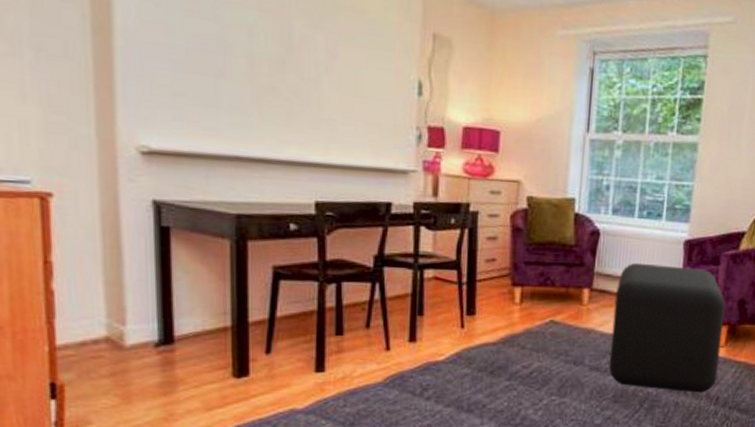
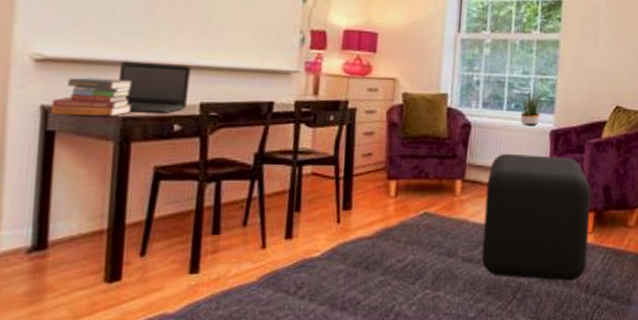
books: none [164,172,245,214] -> present [51,77,132,116]
laptop: none [229,155,303,212] -> present [118,61,191,113]
potted plant: none [645,199,681,235] -> present [513,92,546,126]

